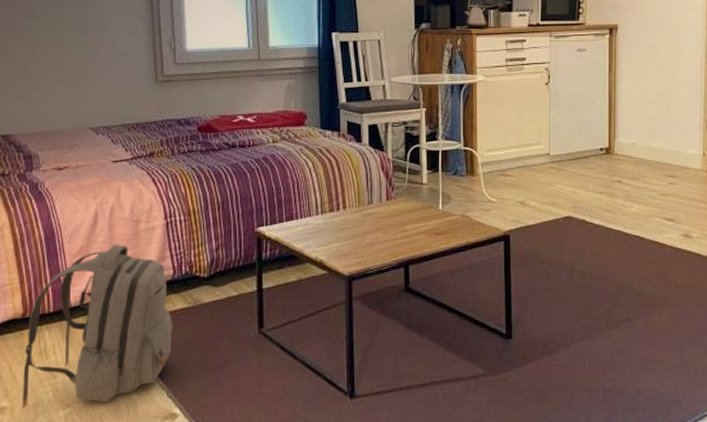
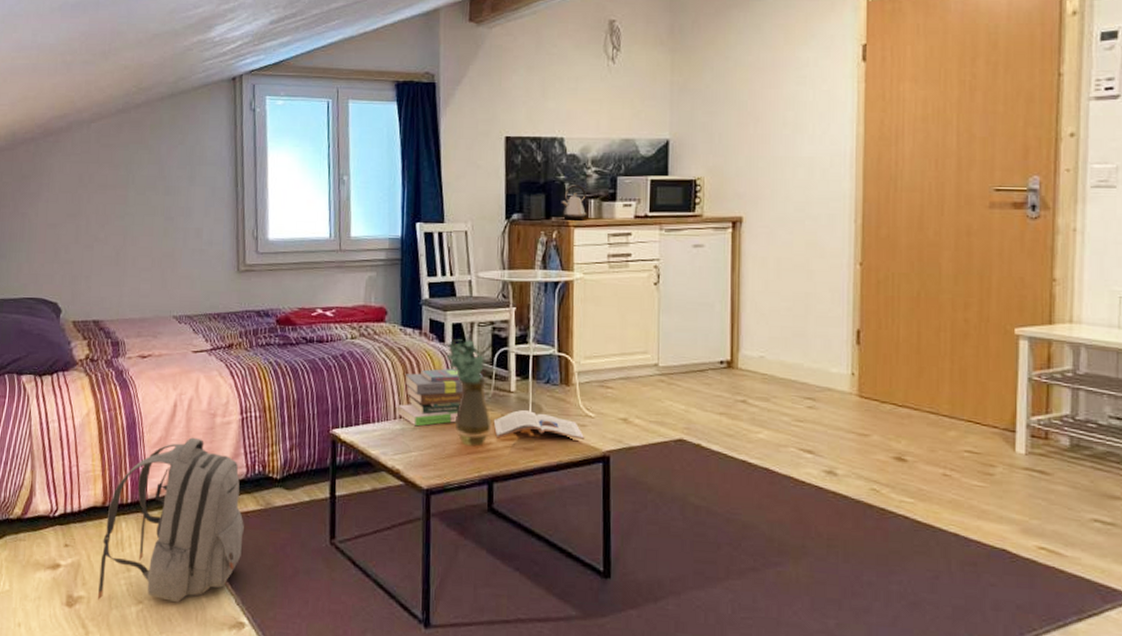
books: none [319,165,398,220] -> present [398,368,484,427]
vase: none [364,135,406,235] -> present [447,335,492,447]
magazine: none [408,199,489,226] -> present [493,409,586,441]

